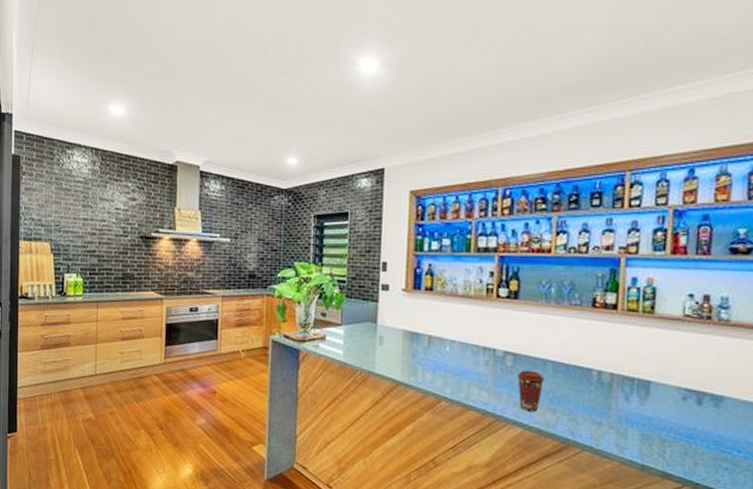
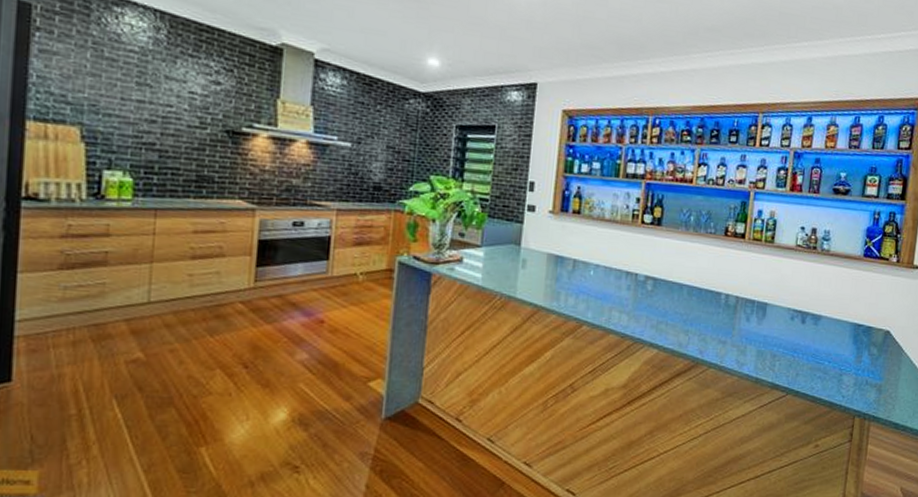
coffee cup: present [517,370,544,412] -> none [656,294,680,333]

